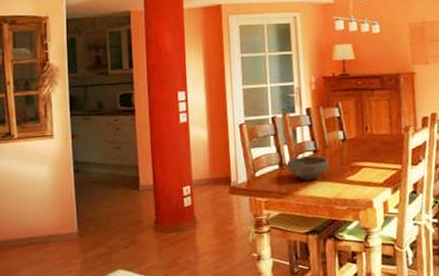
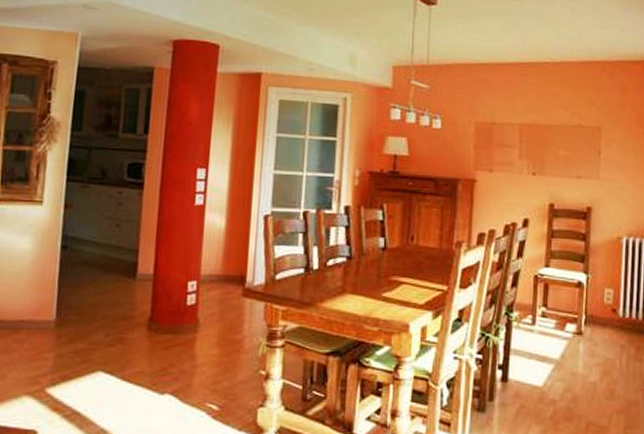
bowl: present [286,156,329,180] -> none [313,262,363,291]

